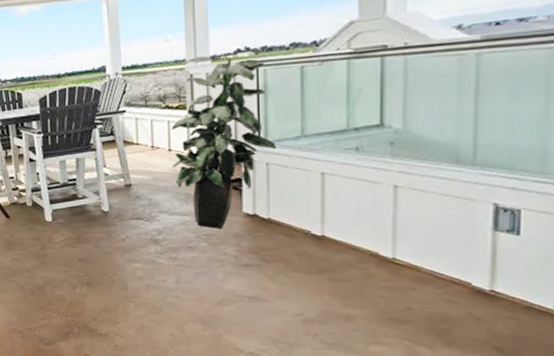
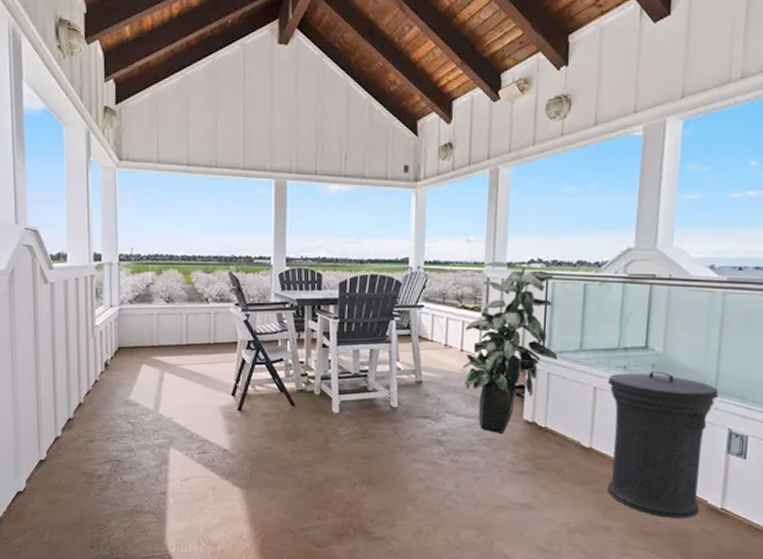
trash can: none [337,148,479,303] -> present [607,371,719,518]

